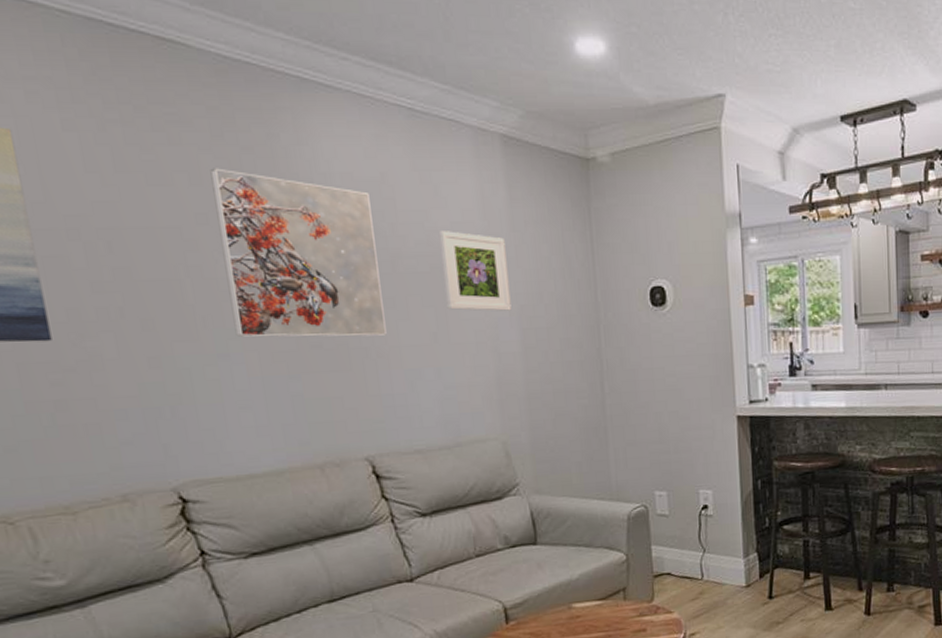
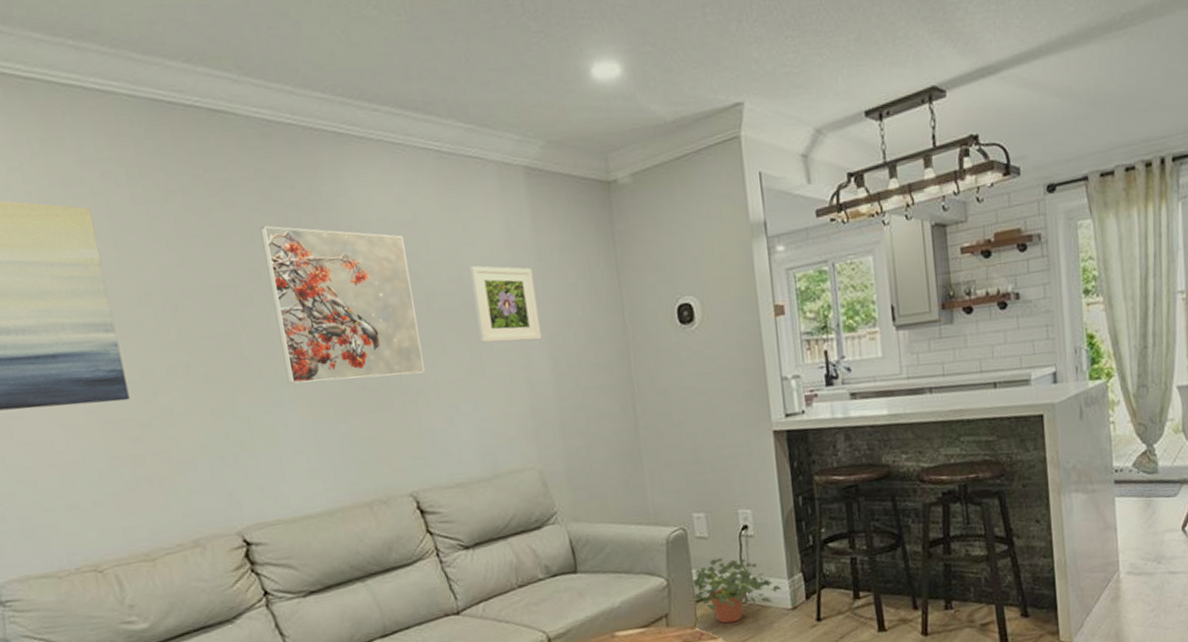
potted plant: none [650,536,737,599] -> present [691,558,782,624]

